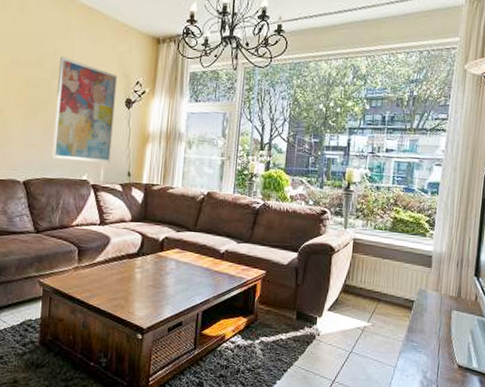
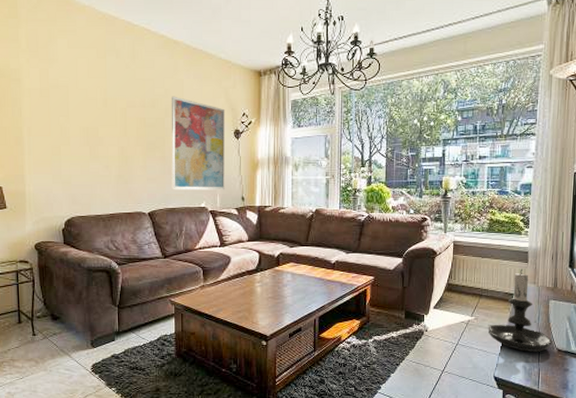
candle holder: none [385,274,454,367] -> present [488,269,553,352]

